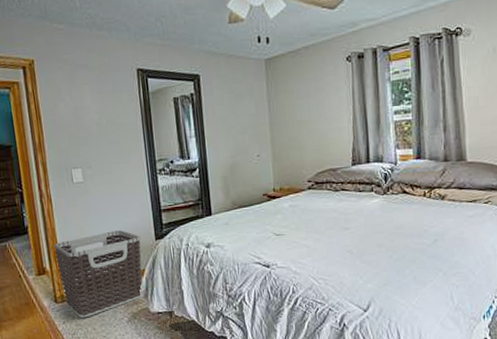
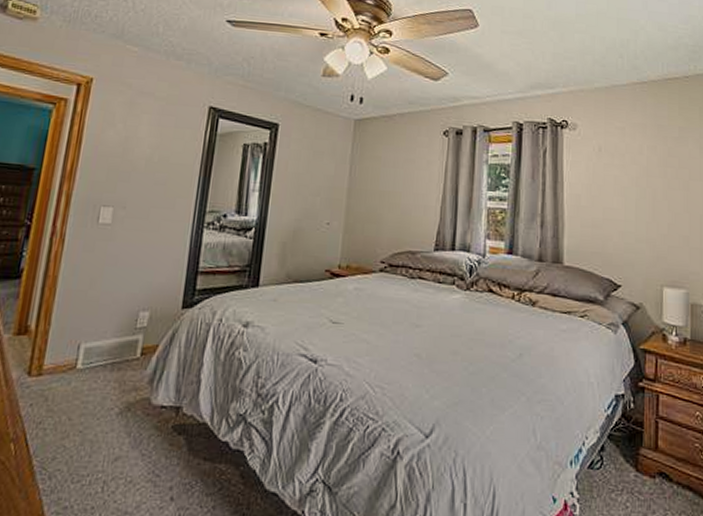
clothes hamper: present [53,230,143,318] -> none [42,289,164,402]

